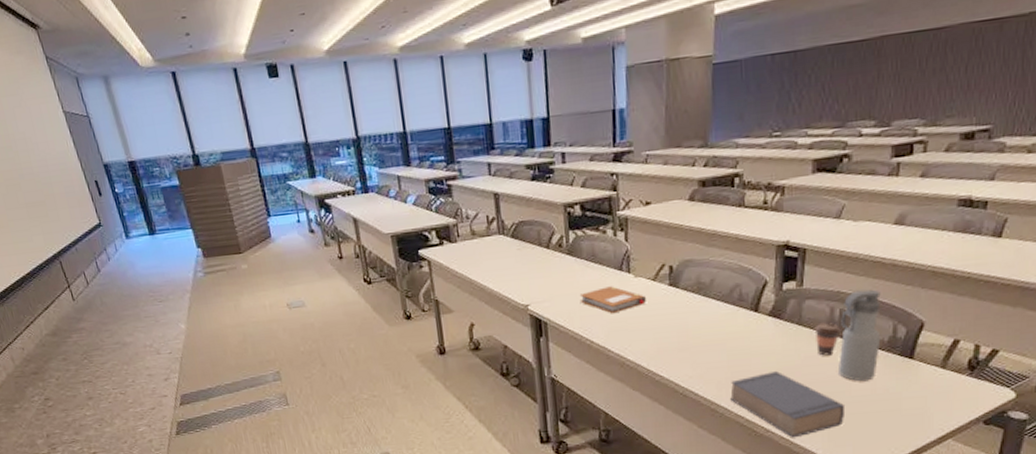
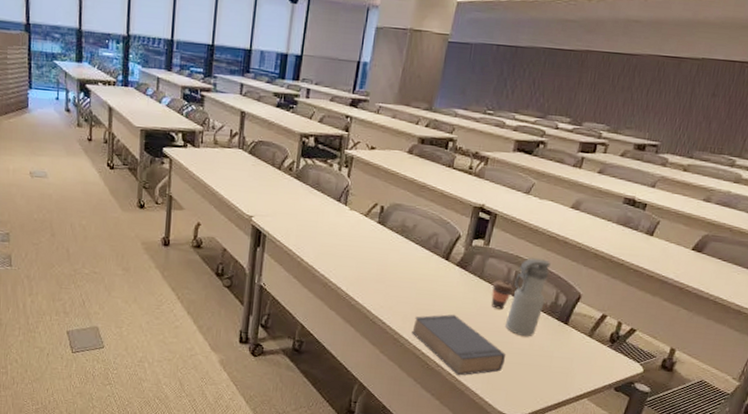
notebook: present [579,286,646,314] -> none [298,213,356,239]

